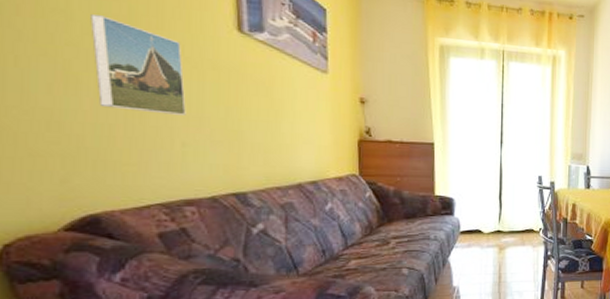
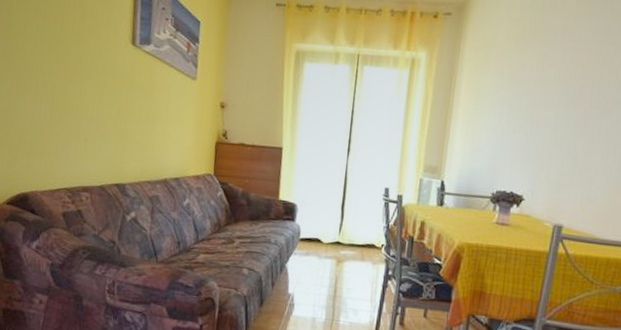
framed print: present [90,14,186,115] -> none [36,36,92,116]

